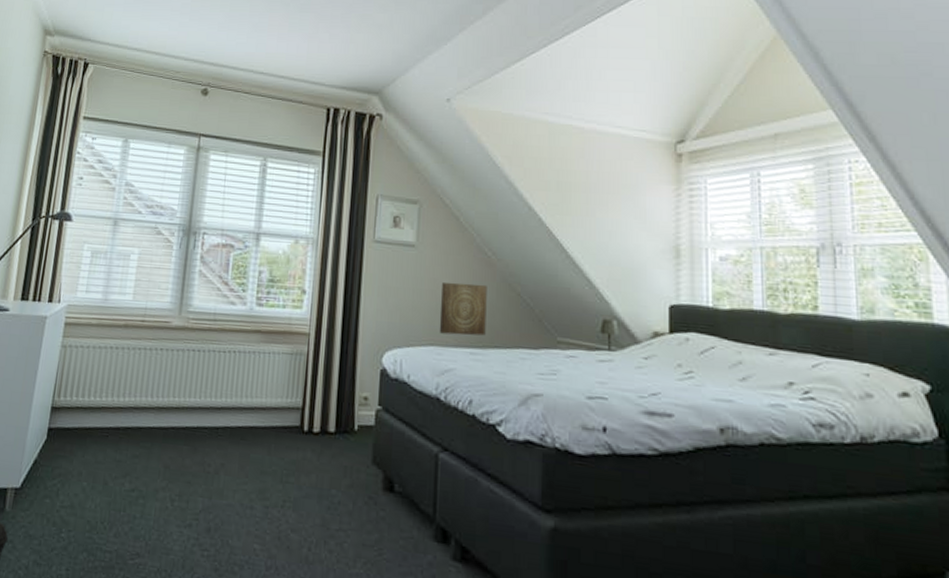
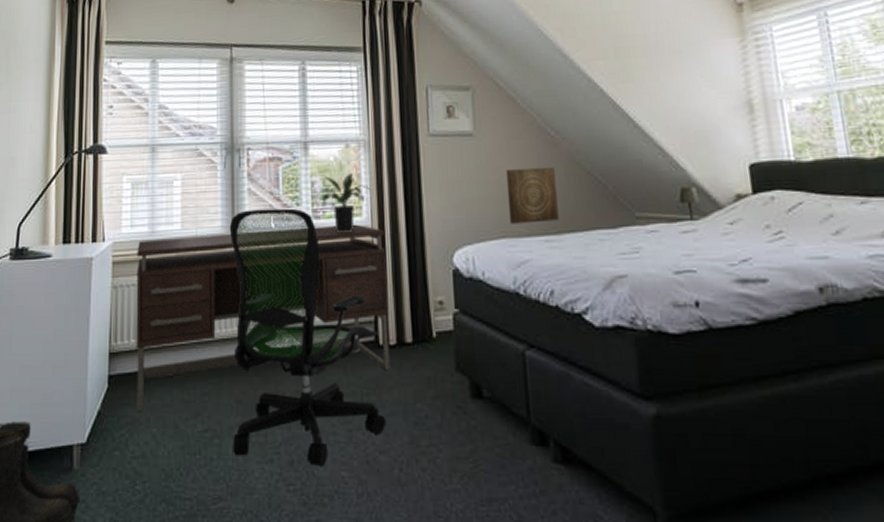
desk: none [70,306,322,466] -> present [136,224,390,412]
office chair: none [155,290,304,537] -> present [229,208,387,466]
potted plant: none [264,267,314,323] -> present [318,173,371,234]

